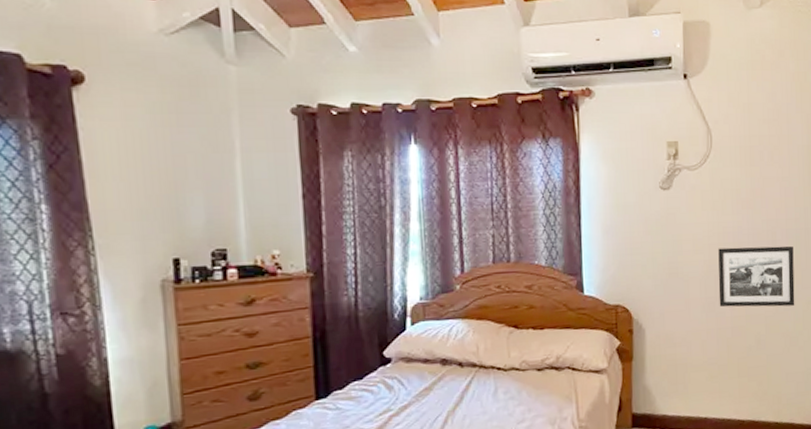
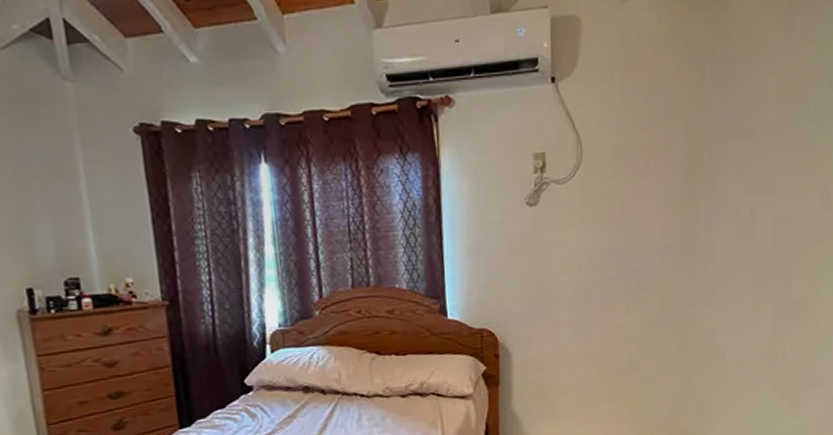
picture frame: present [718,246,795,307] -> none [588,263,670,330]

